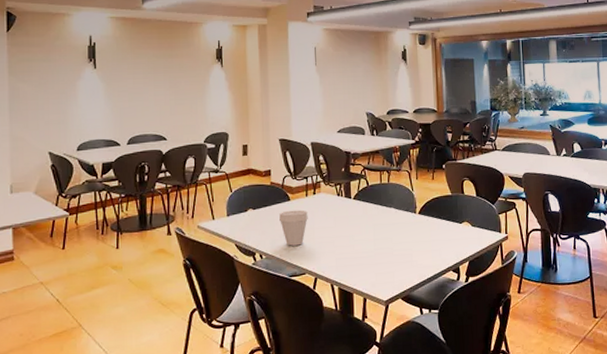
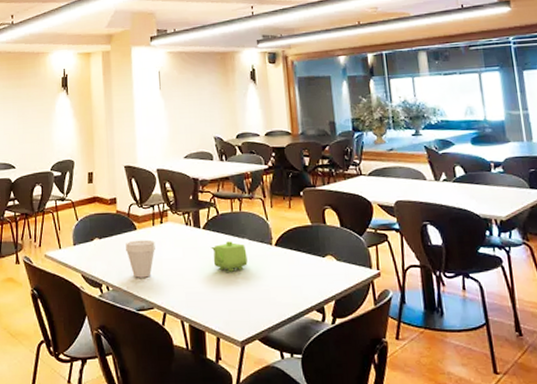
teapot: none [360,210,394,238] -> present [211,241,248,272]

